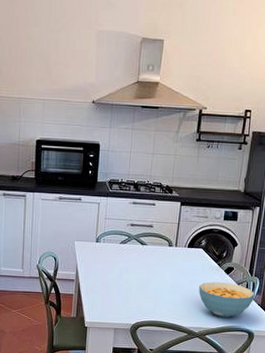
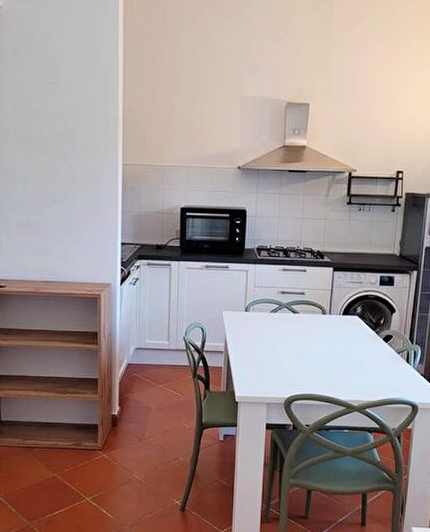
cereal bowl: present [199,281,255,318] -> none [356,350,417,390]

